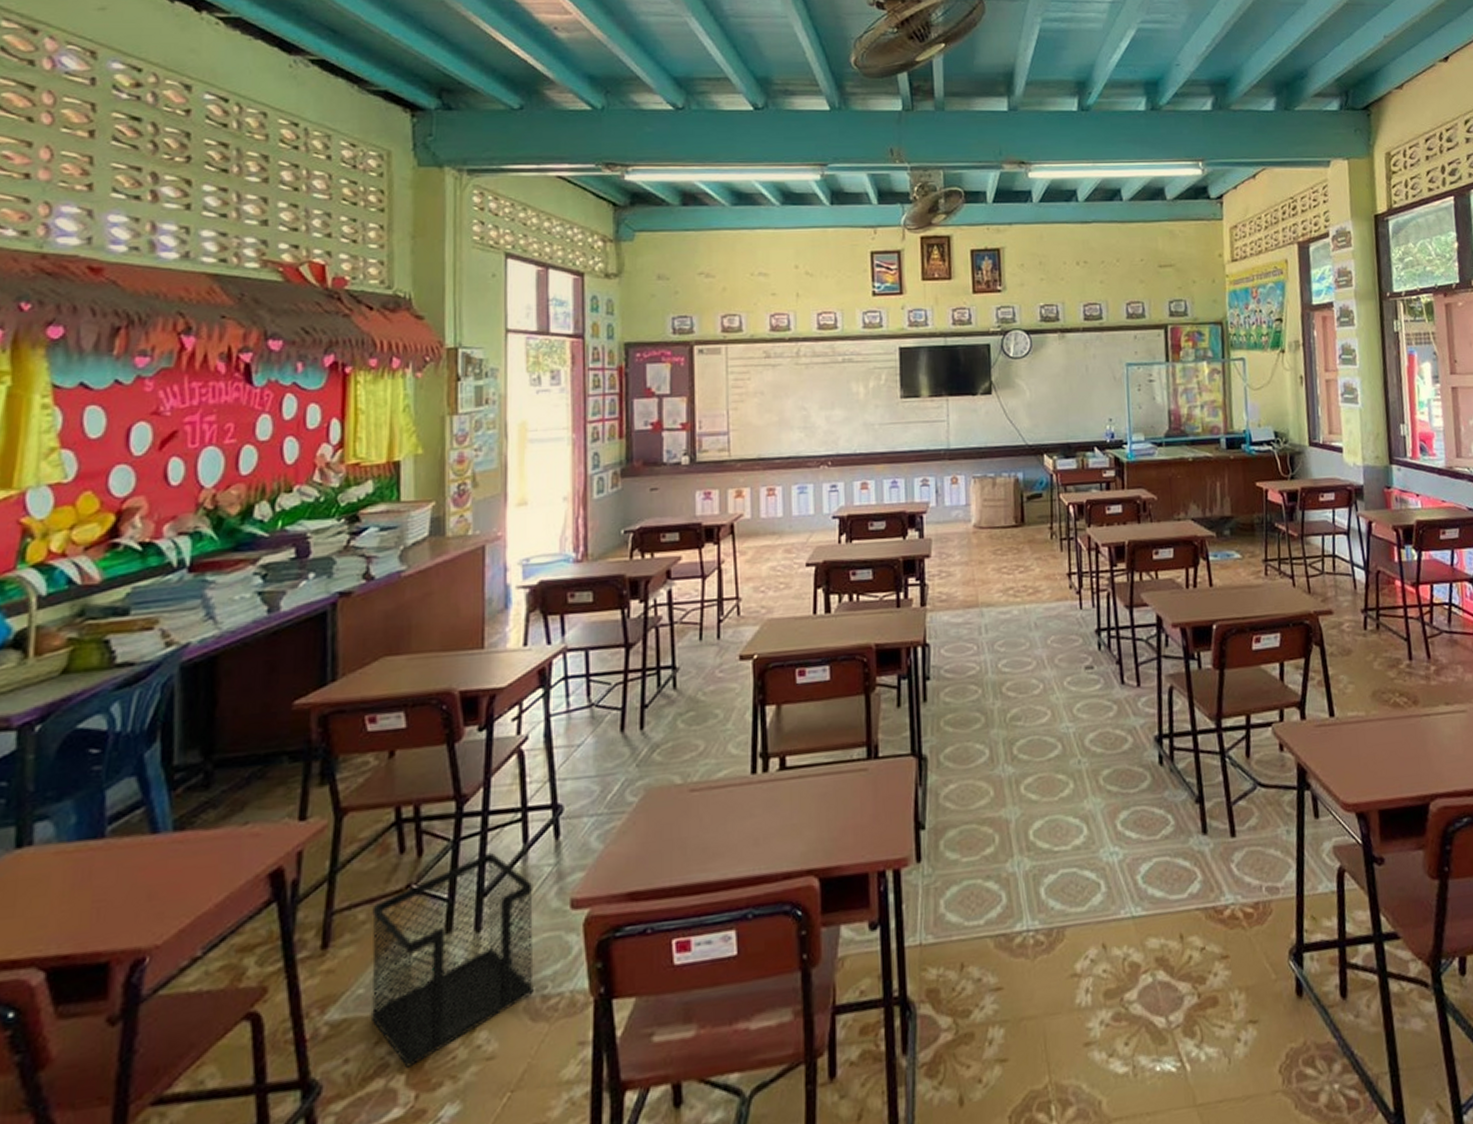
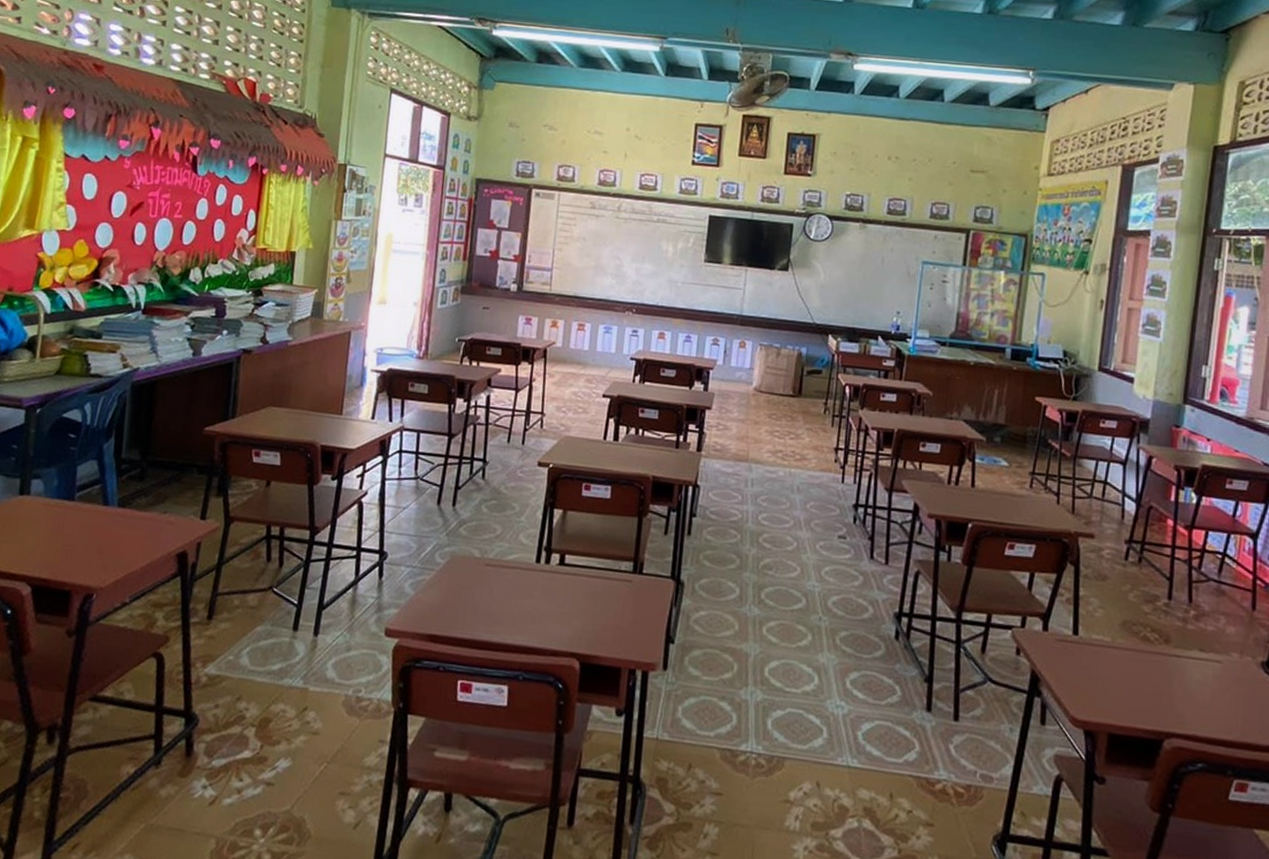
wastebasket: present [370,852,533,1068] -> none [235,576,359,724]

